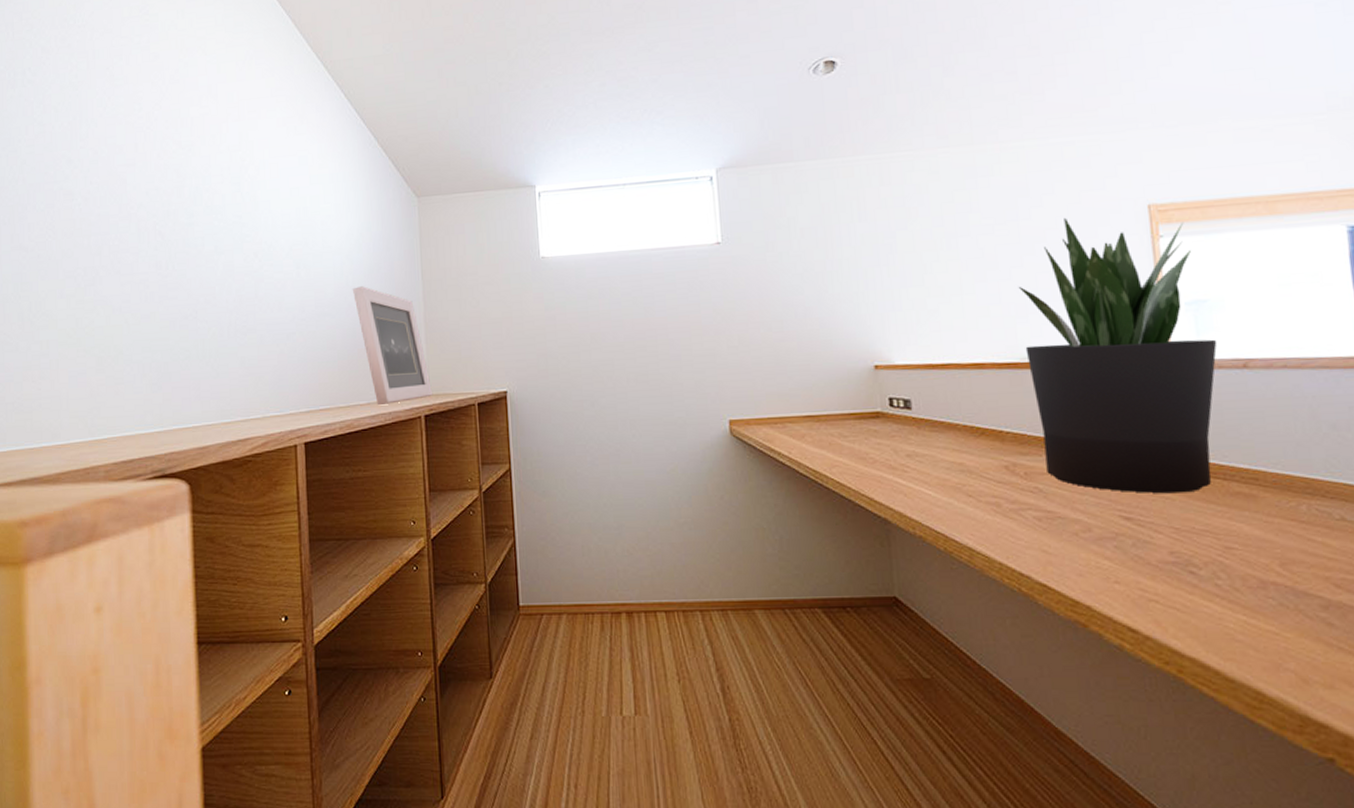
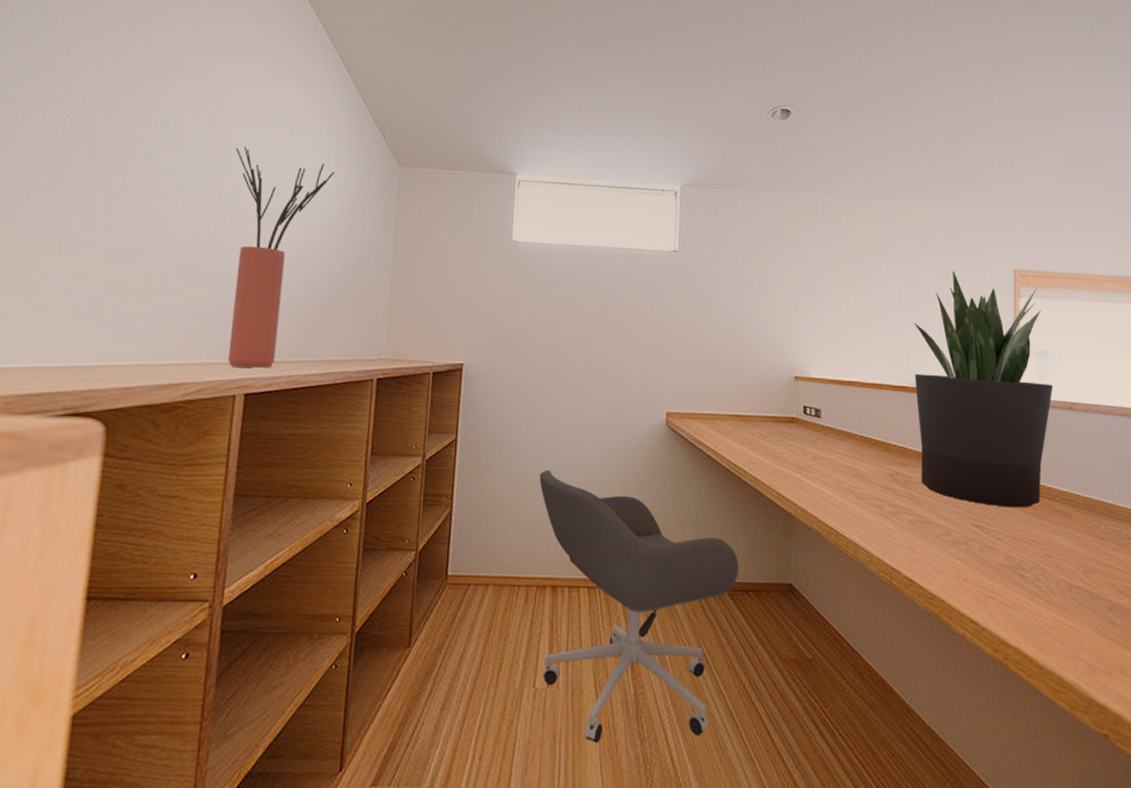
vase: none [262,202,356,418] -> present [227,147,334,368]
picture frame: present [352,286,433,406] -> none [319,244,389,365]
office chair: none [599,492,832,771] -> present [539,469,739,743]

